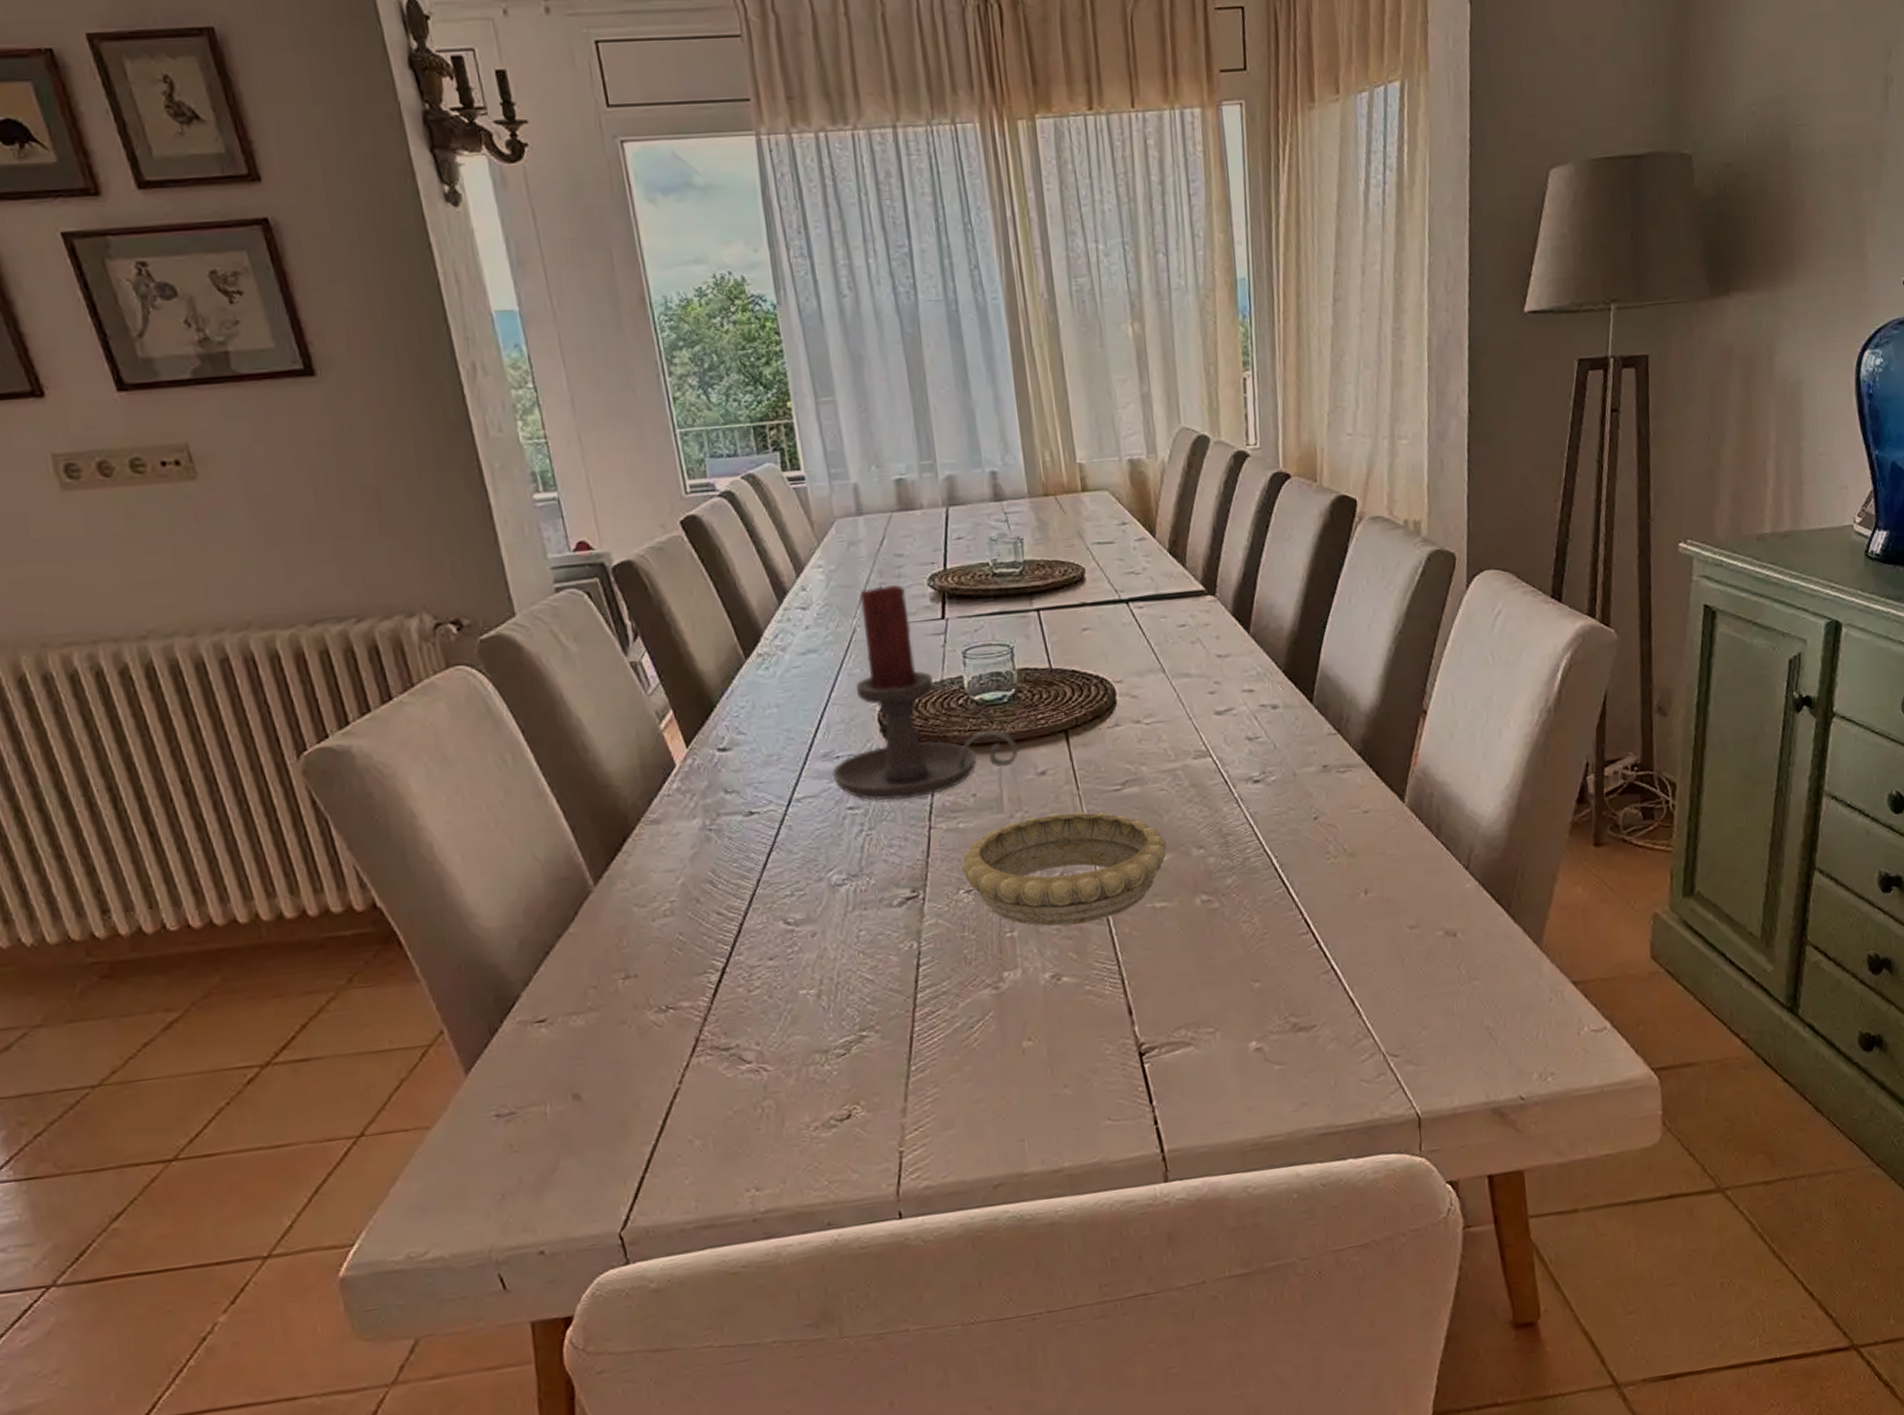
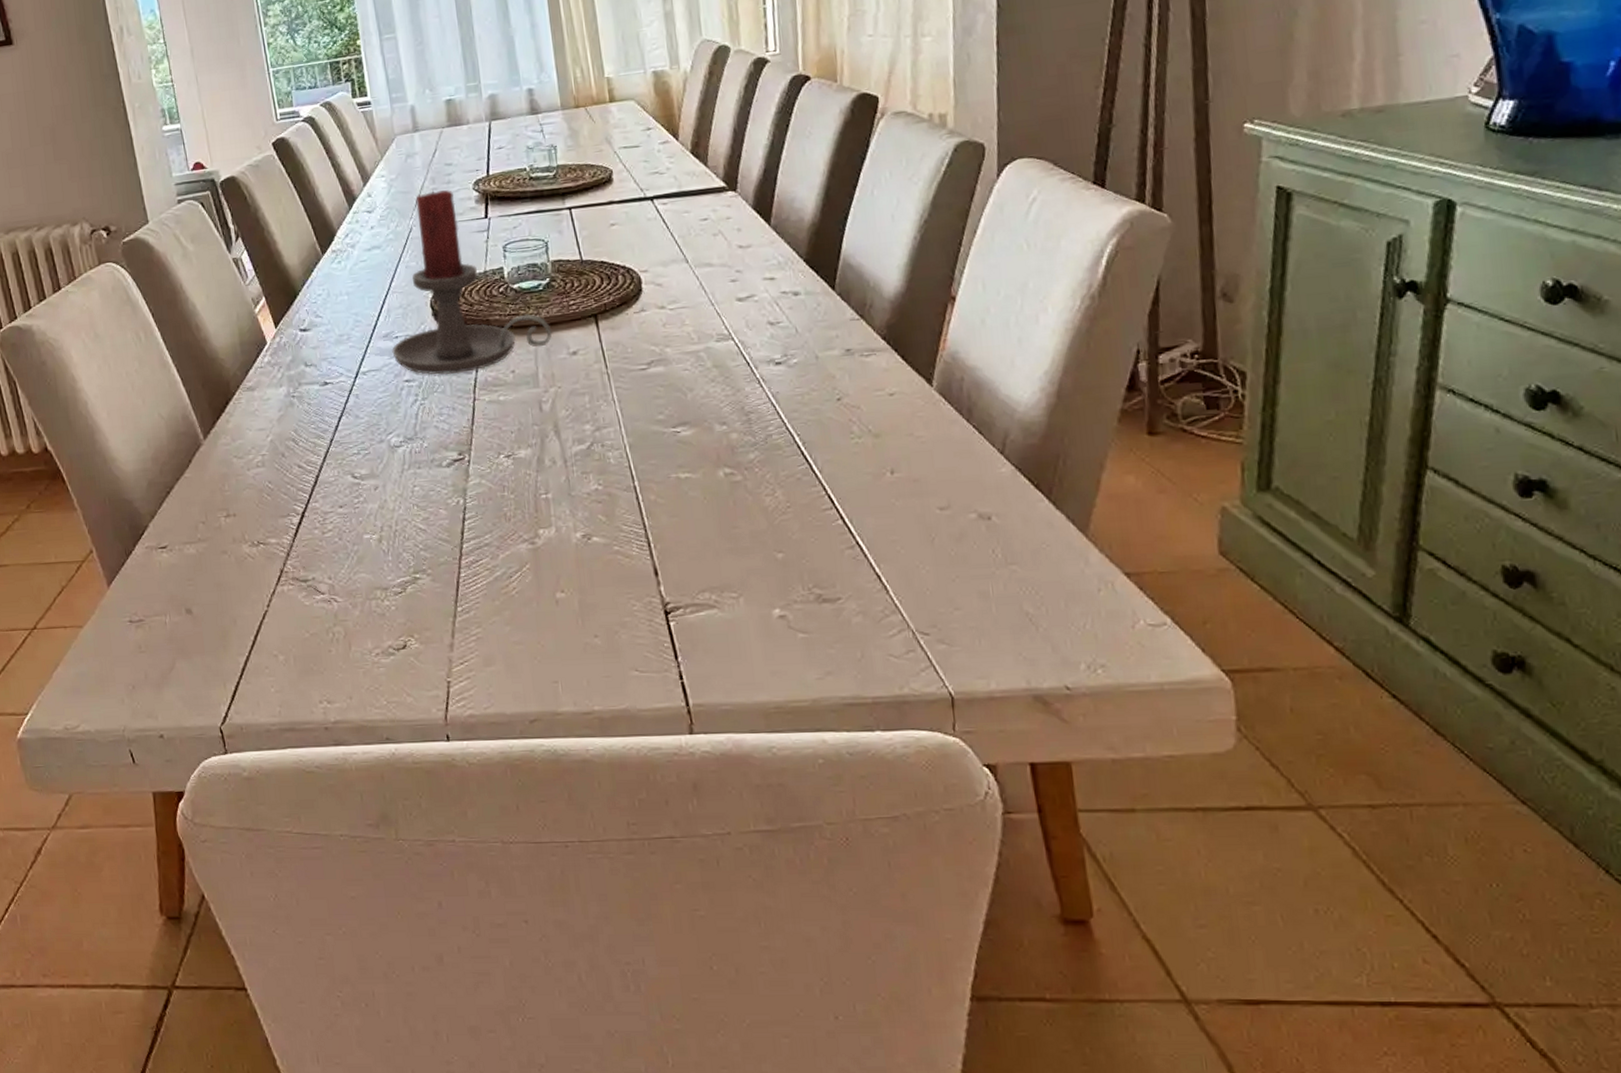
decorative bowl: present [961,811,1167,927] -> none [501,388,691,491]

